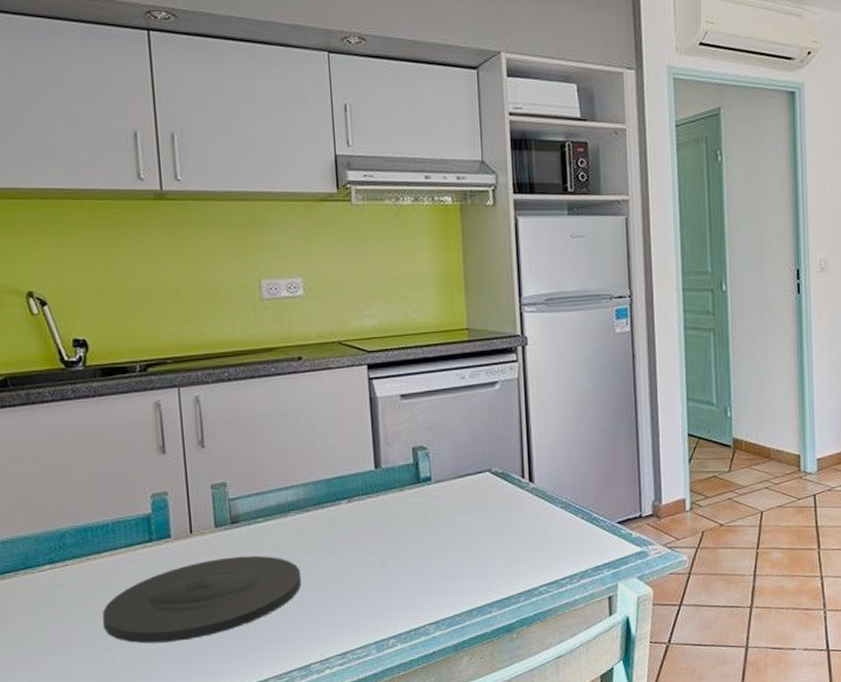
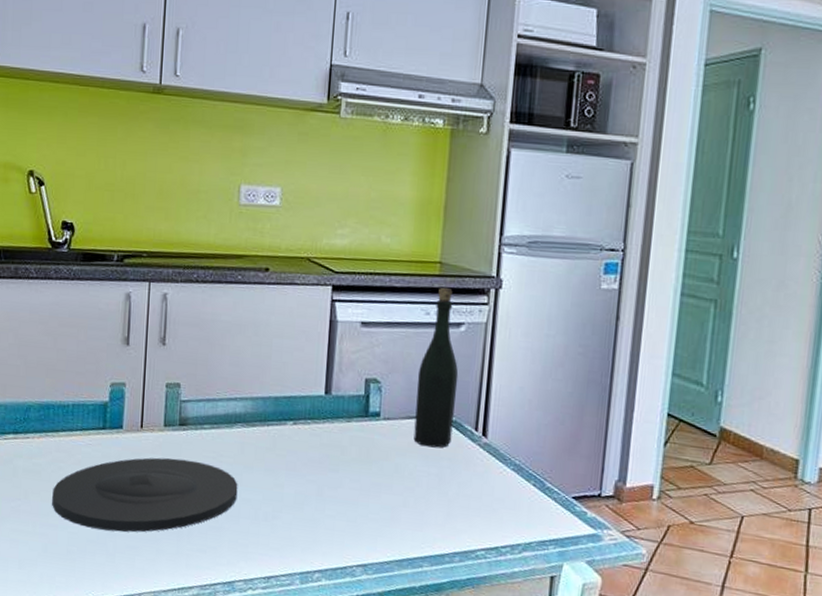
bottle: none [461,351,502,501] -> present [413,287,459,448]

